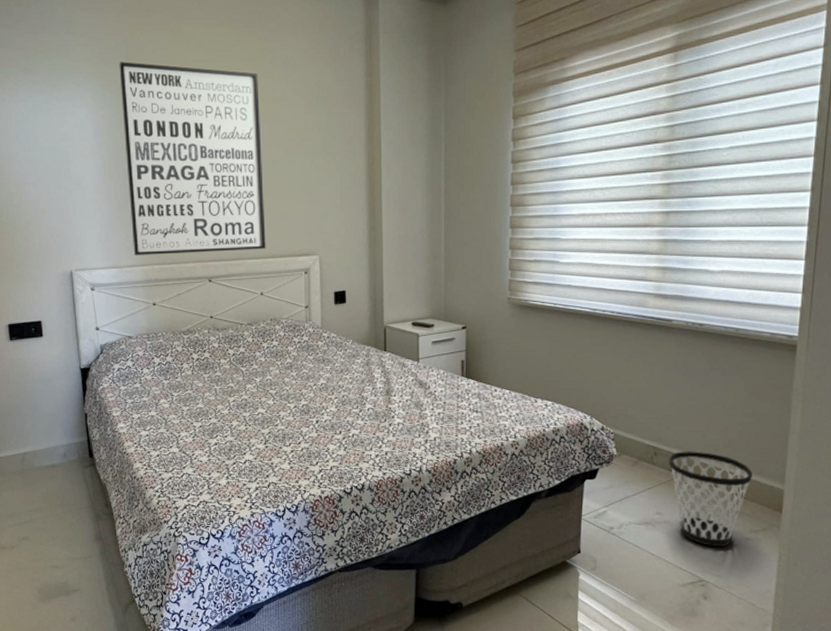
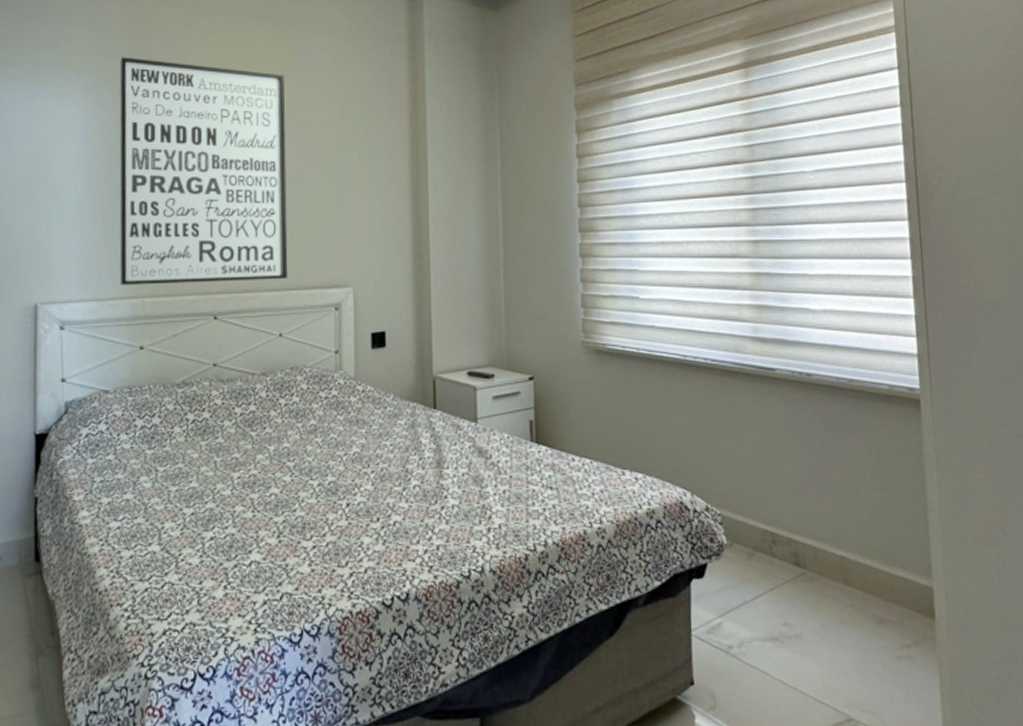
wastebasket: present [669,451,753,547] -> none [791,537,893,671]

